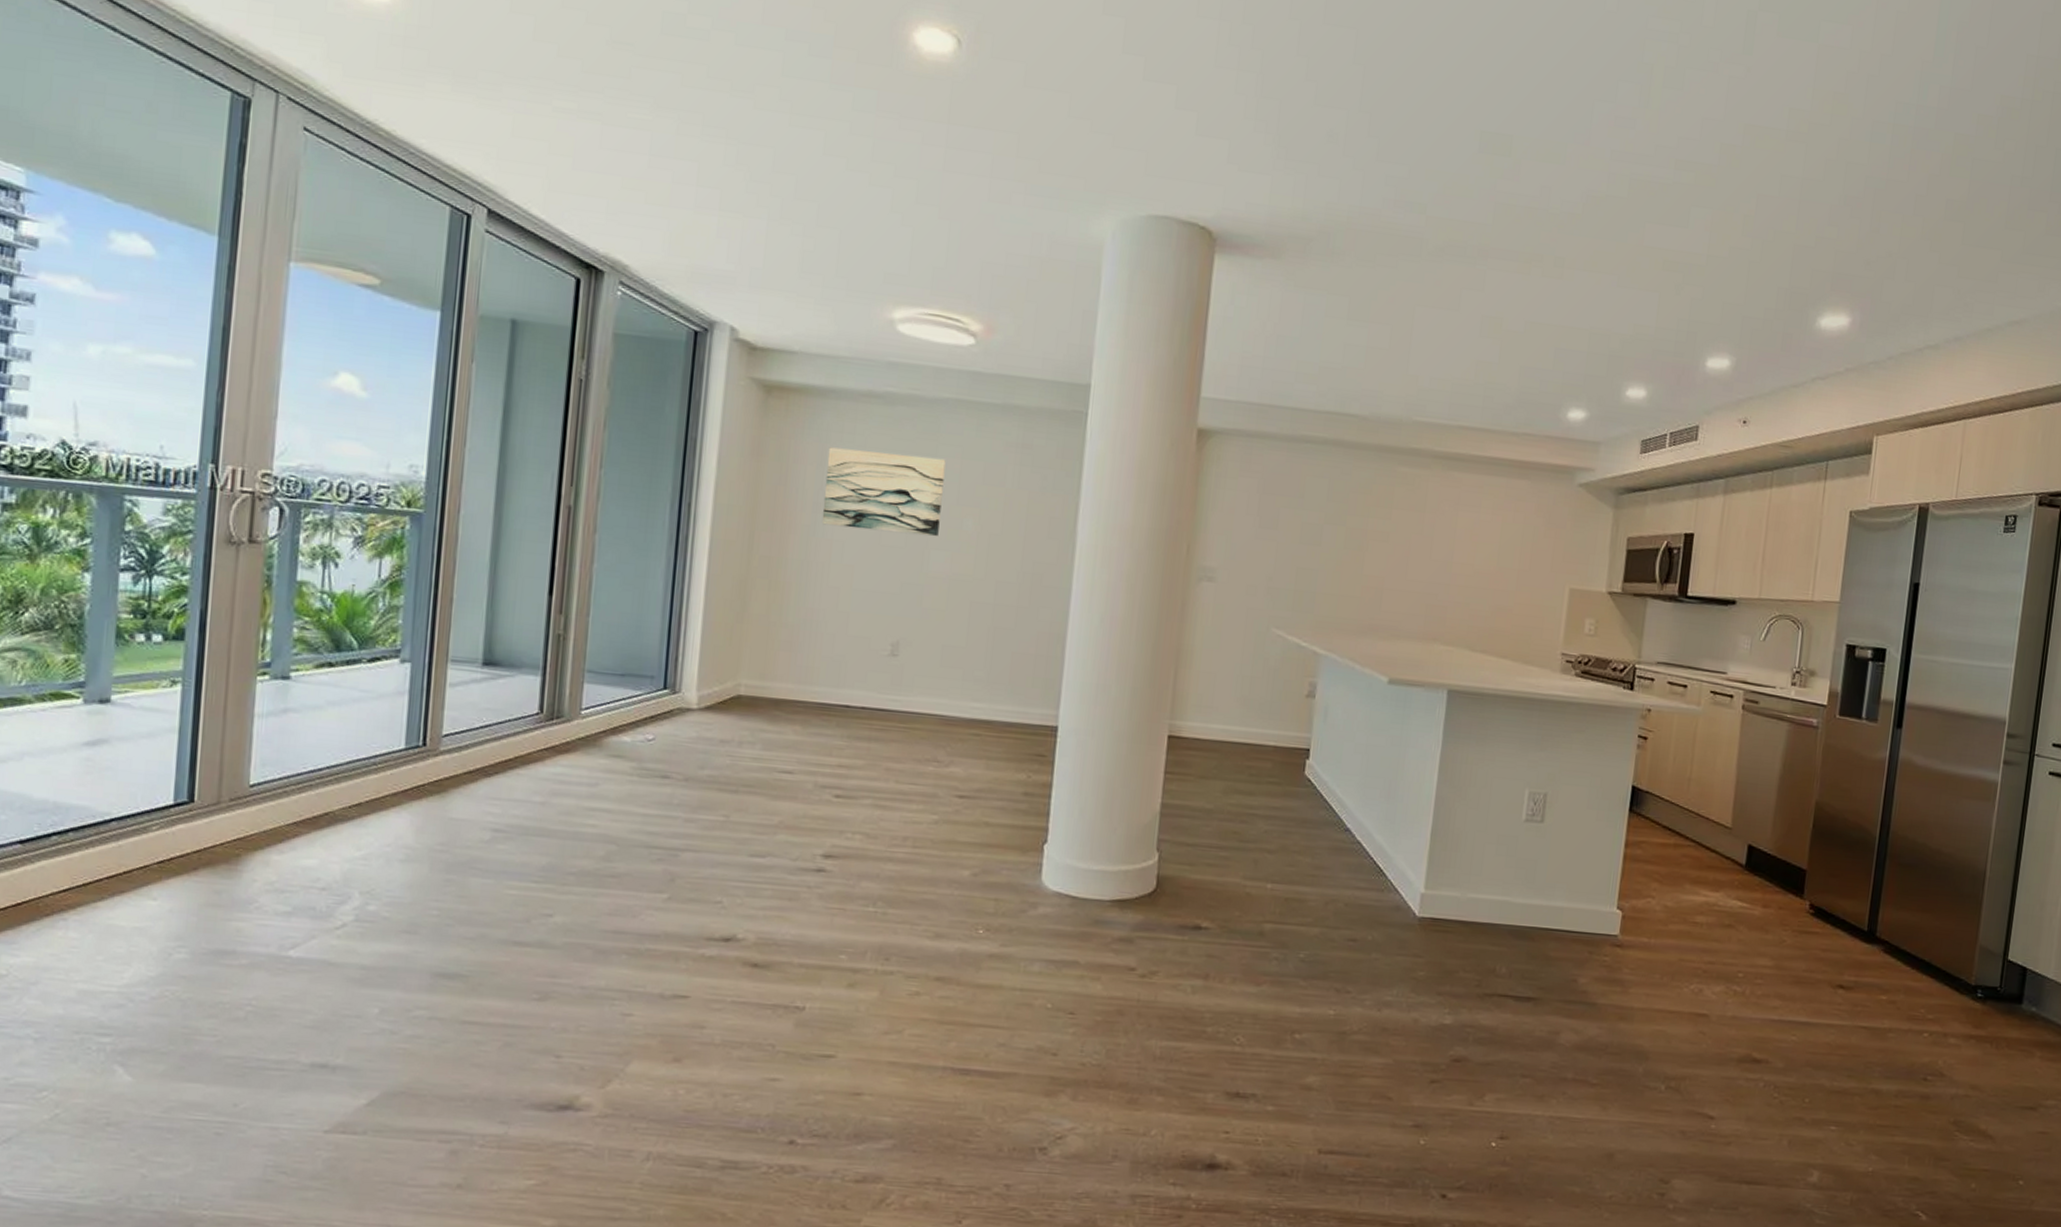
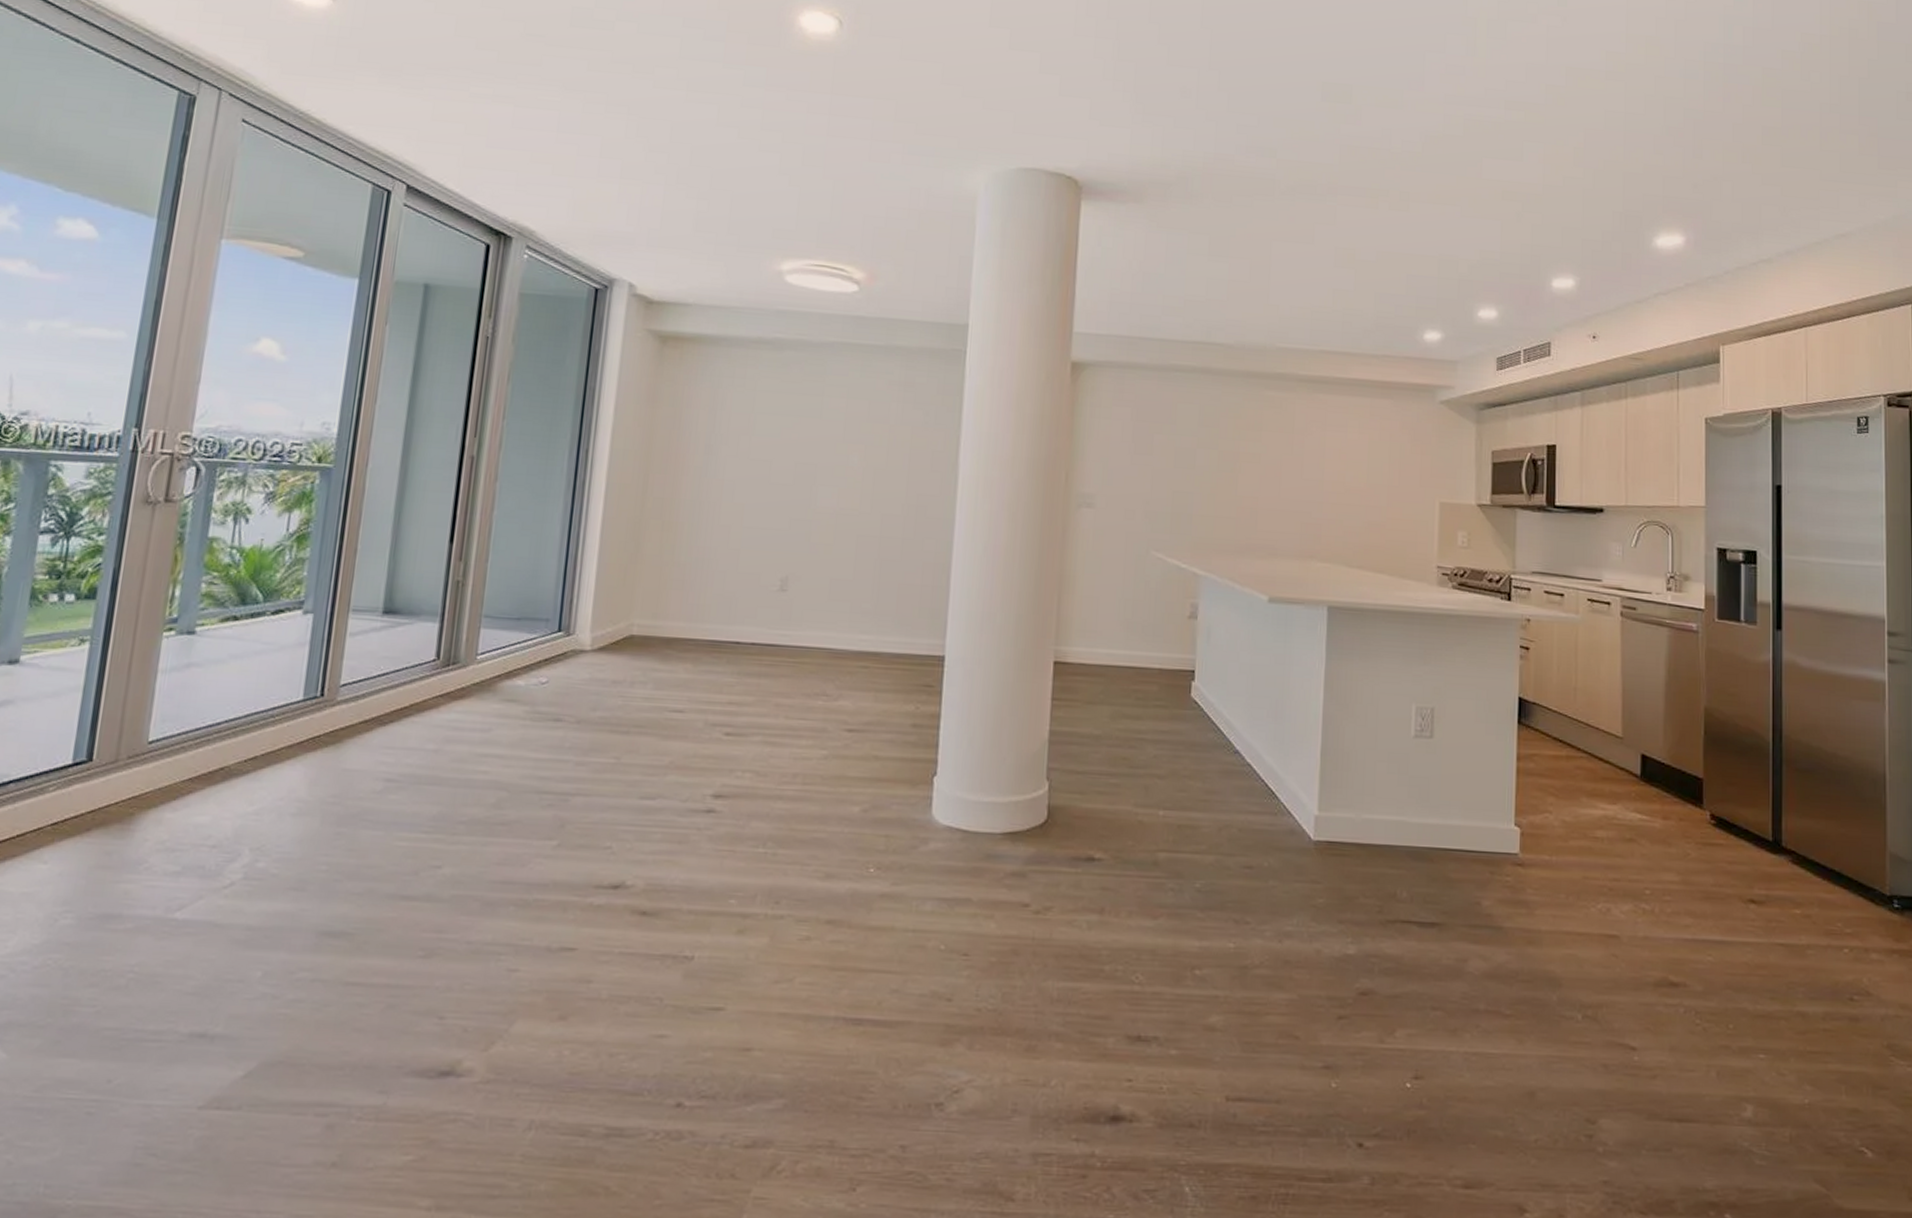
wall art: present [821,447,946,537] -> none [713,391,832,474]

